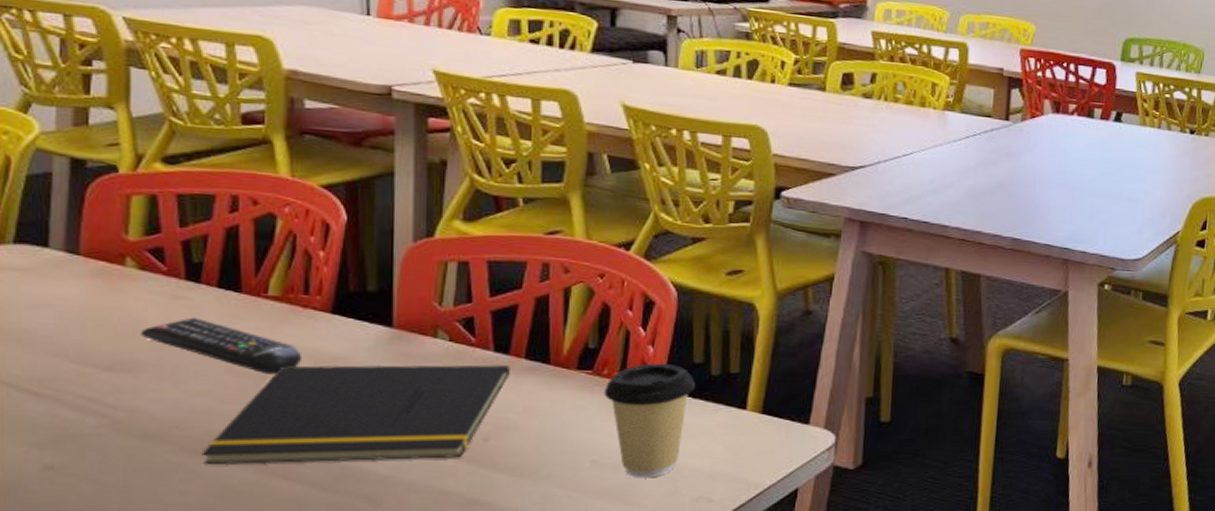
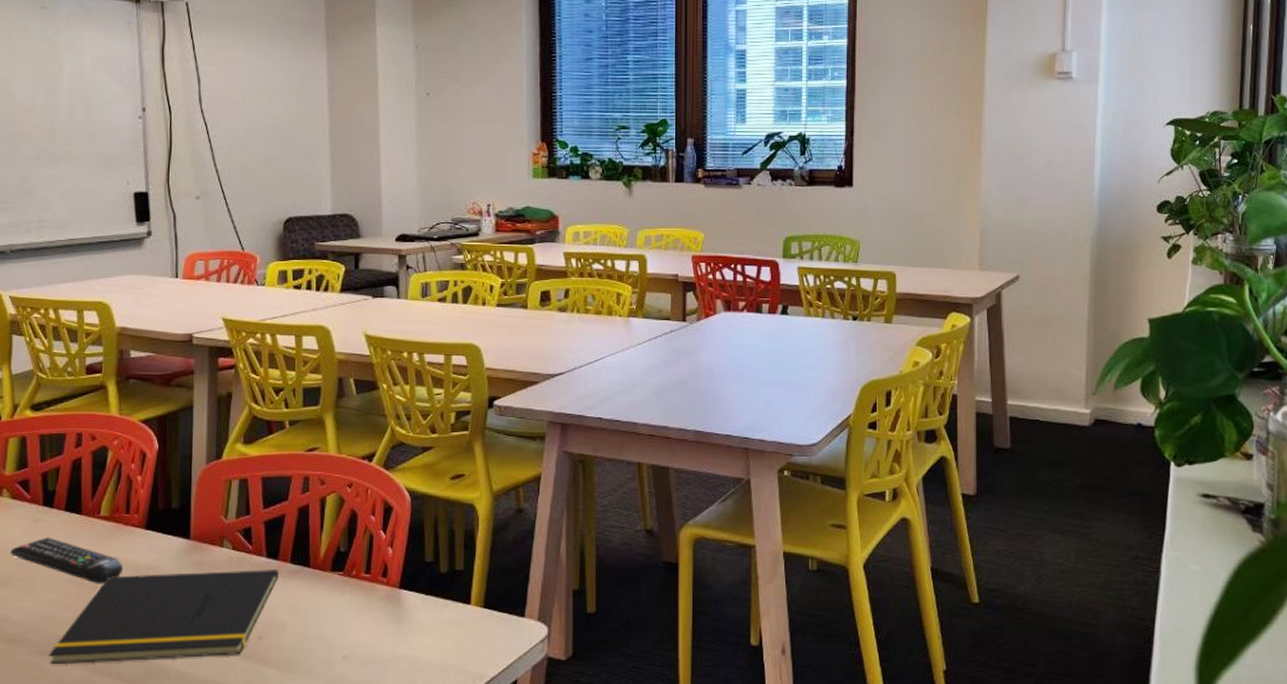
coffee cup: present [603,363,695,478] -> none [352,563,427,672]

